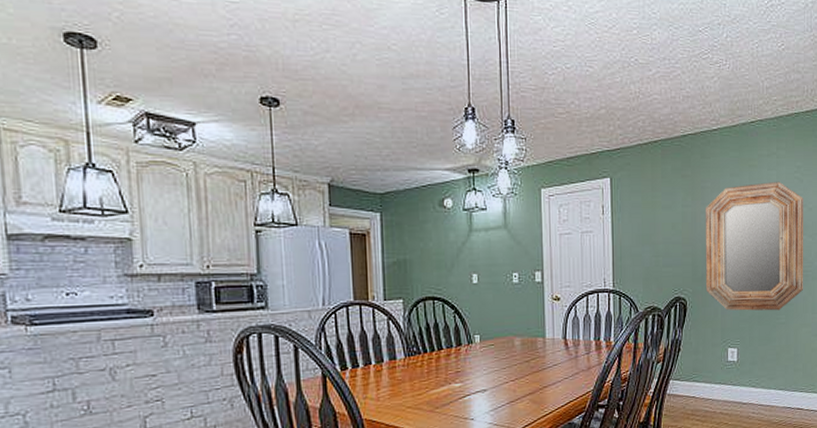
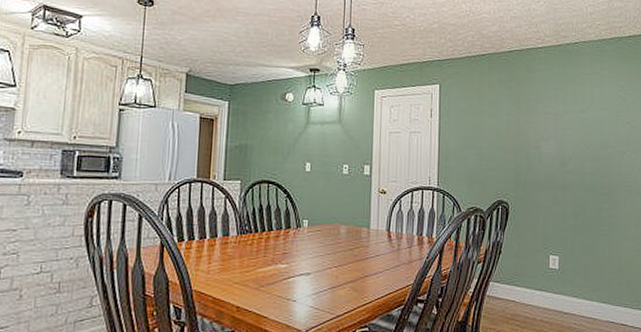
home mirror: present [705,181,804,311] -> none [528,98,628,223]

